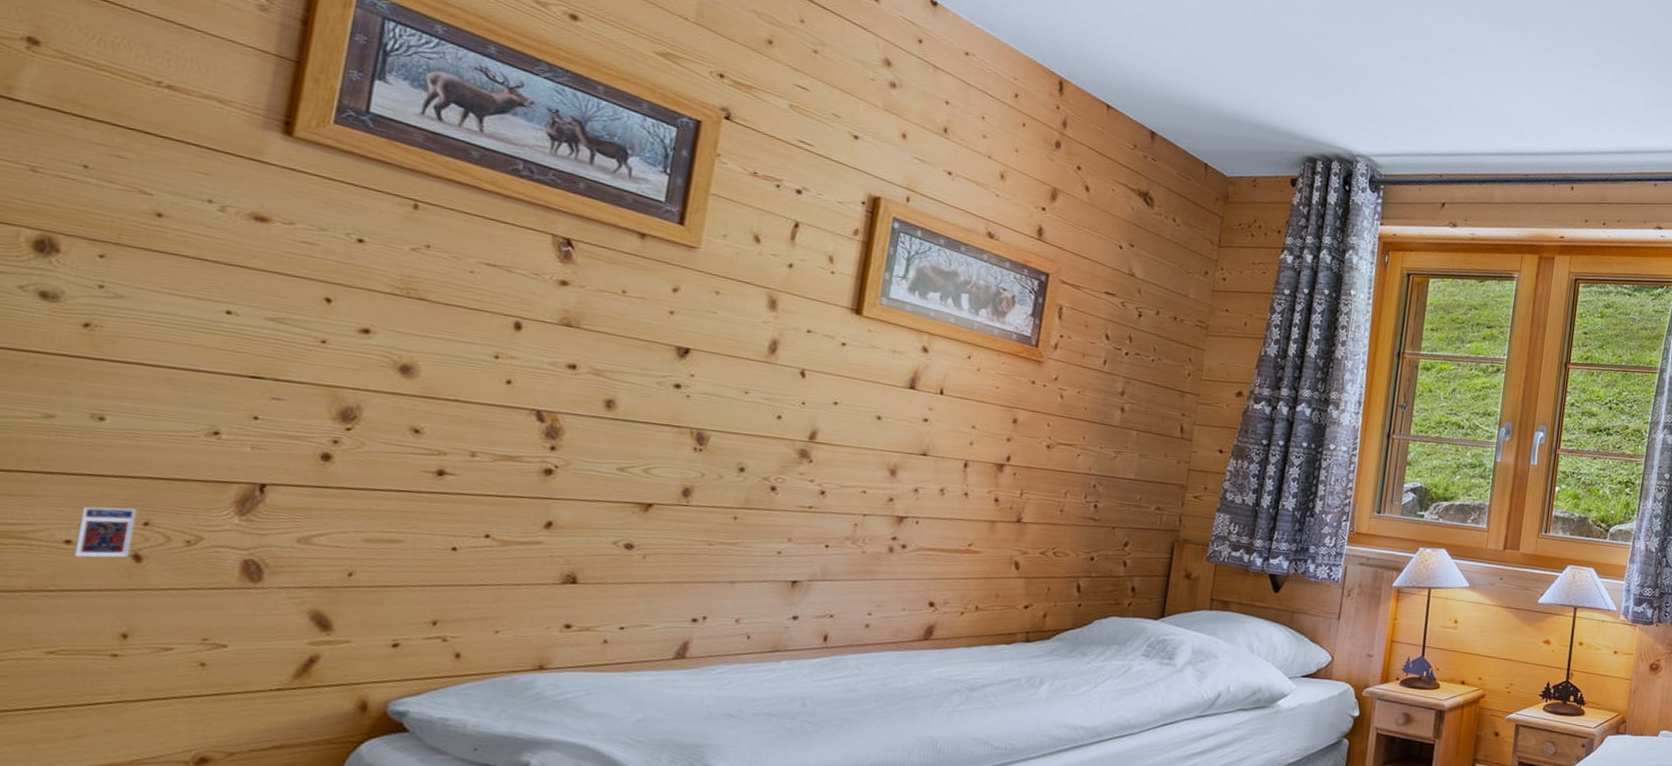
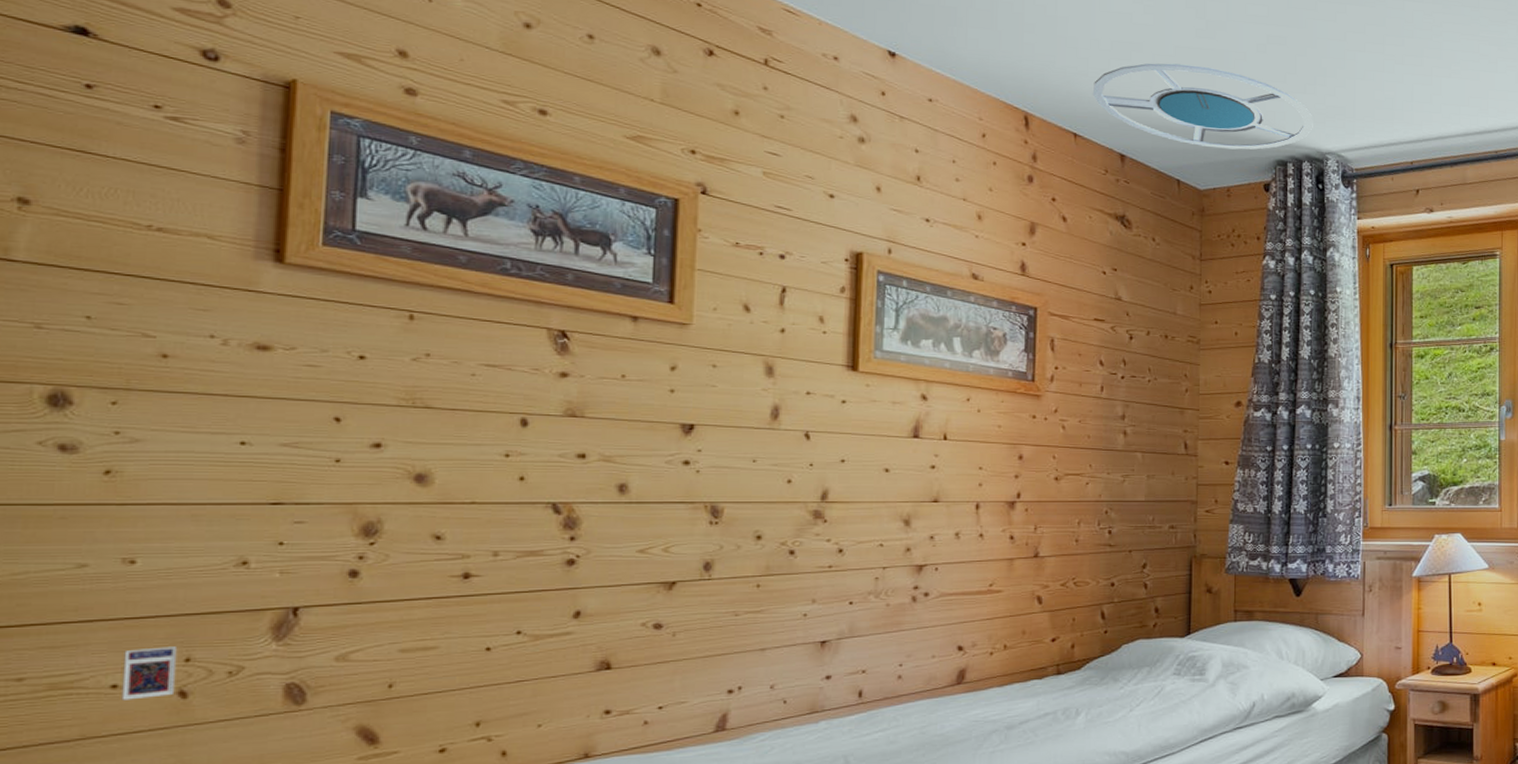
ceiling lamp: none [1130,43,1348,144] -> present [1092,63,1313,150]

